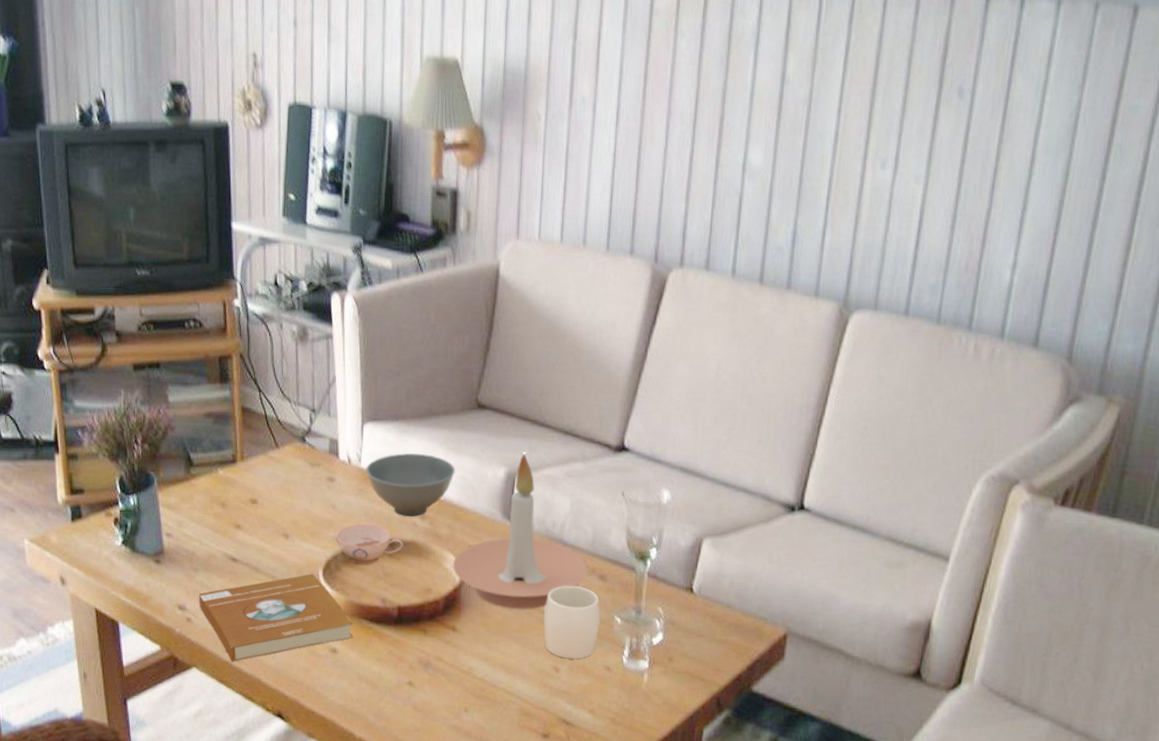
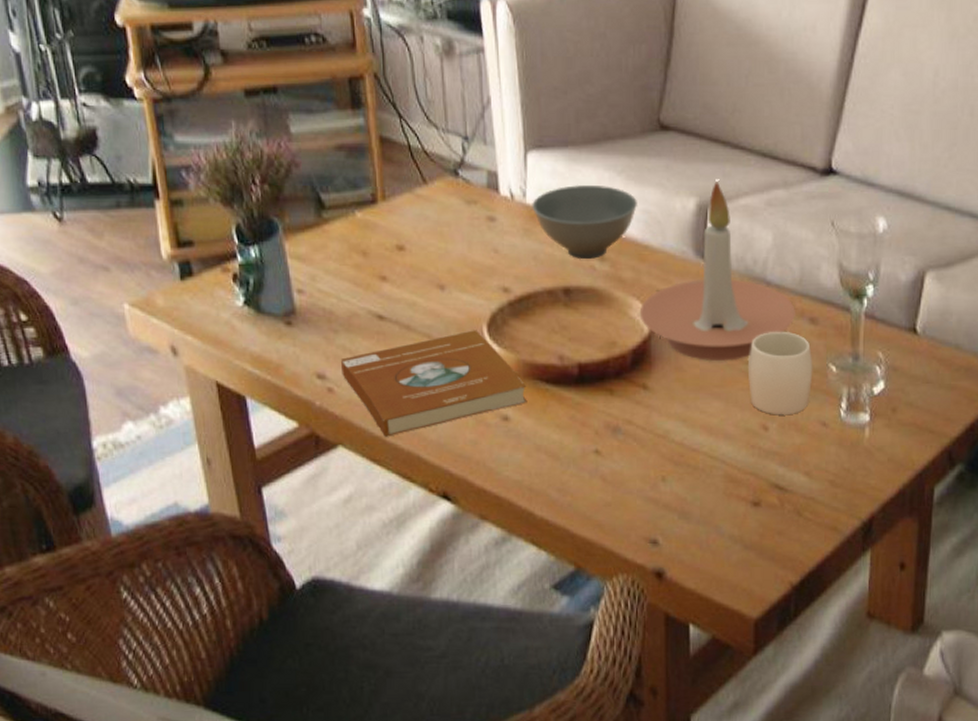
teacup: present [336,524,404,565] -> none [501,270,581,317]

